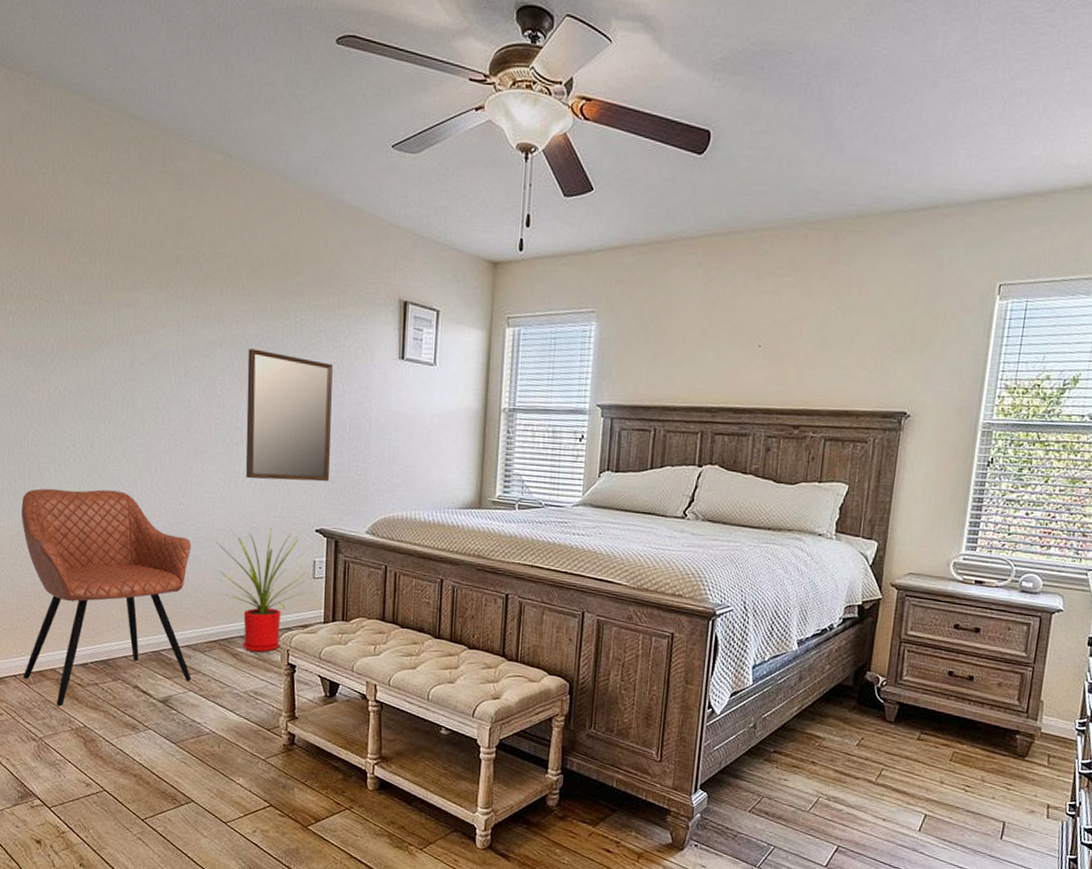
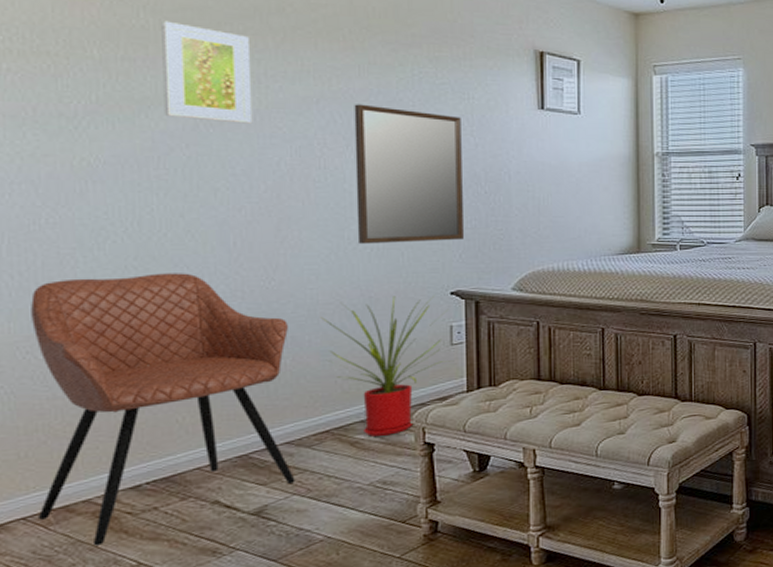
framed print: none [111,269,173,363] -> present [161,20,253,124]

